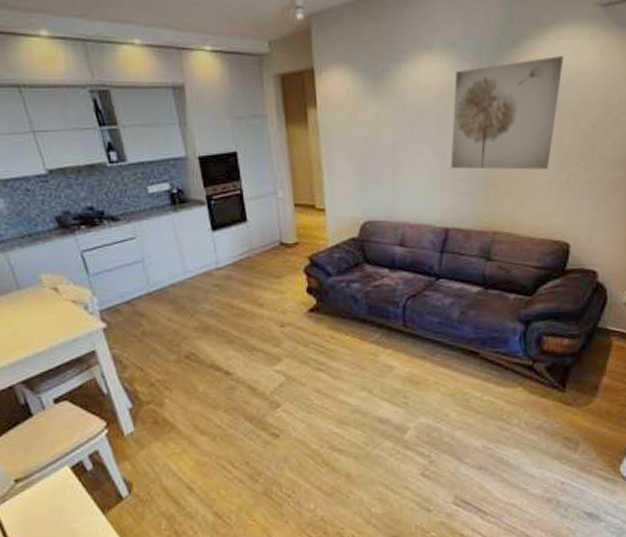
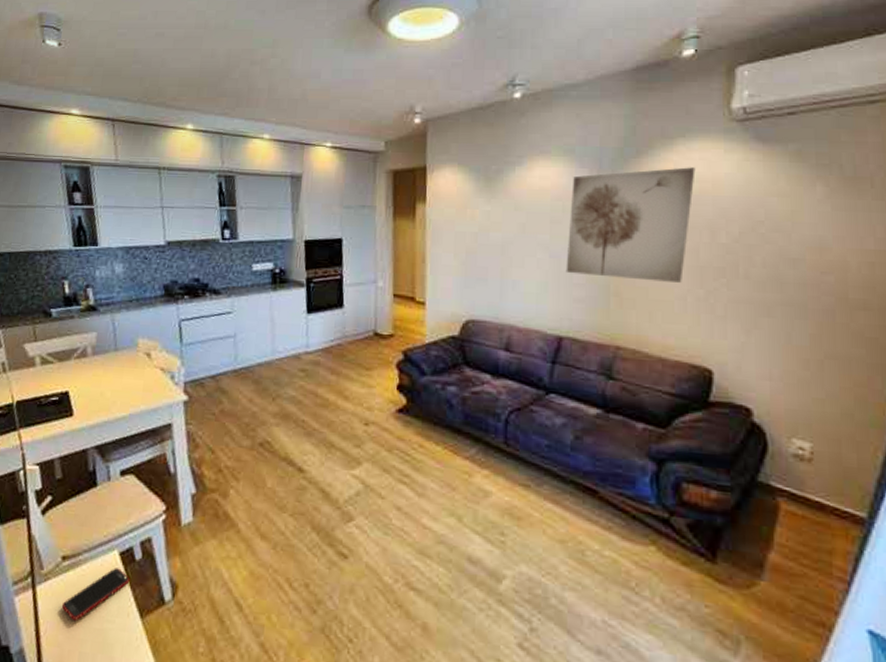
cell phone: none [25,480,86,527] -> present [61,567,130,620]

